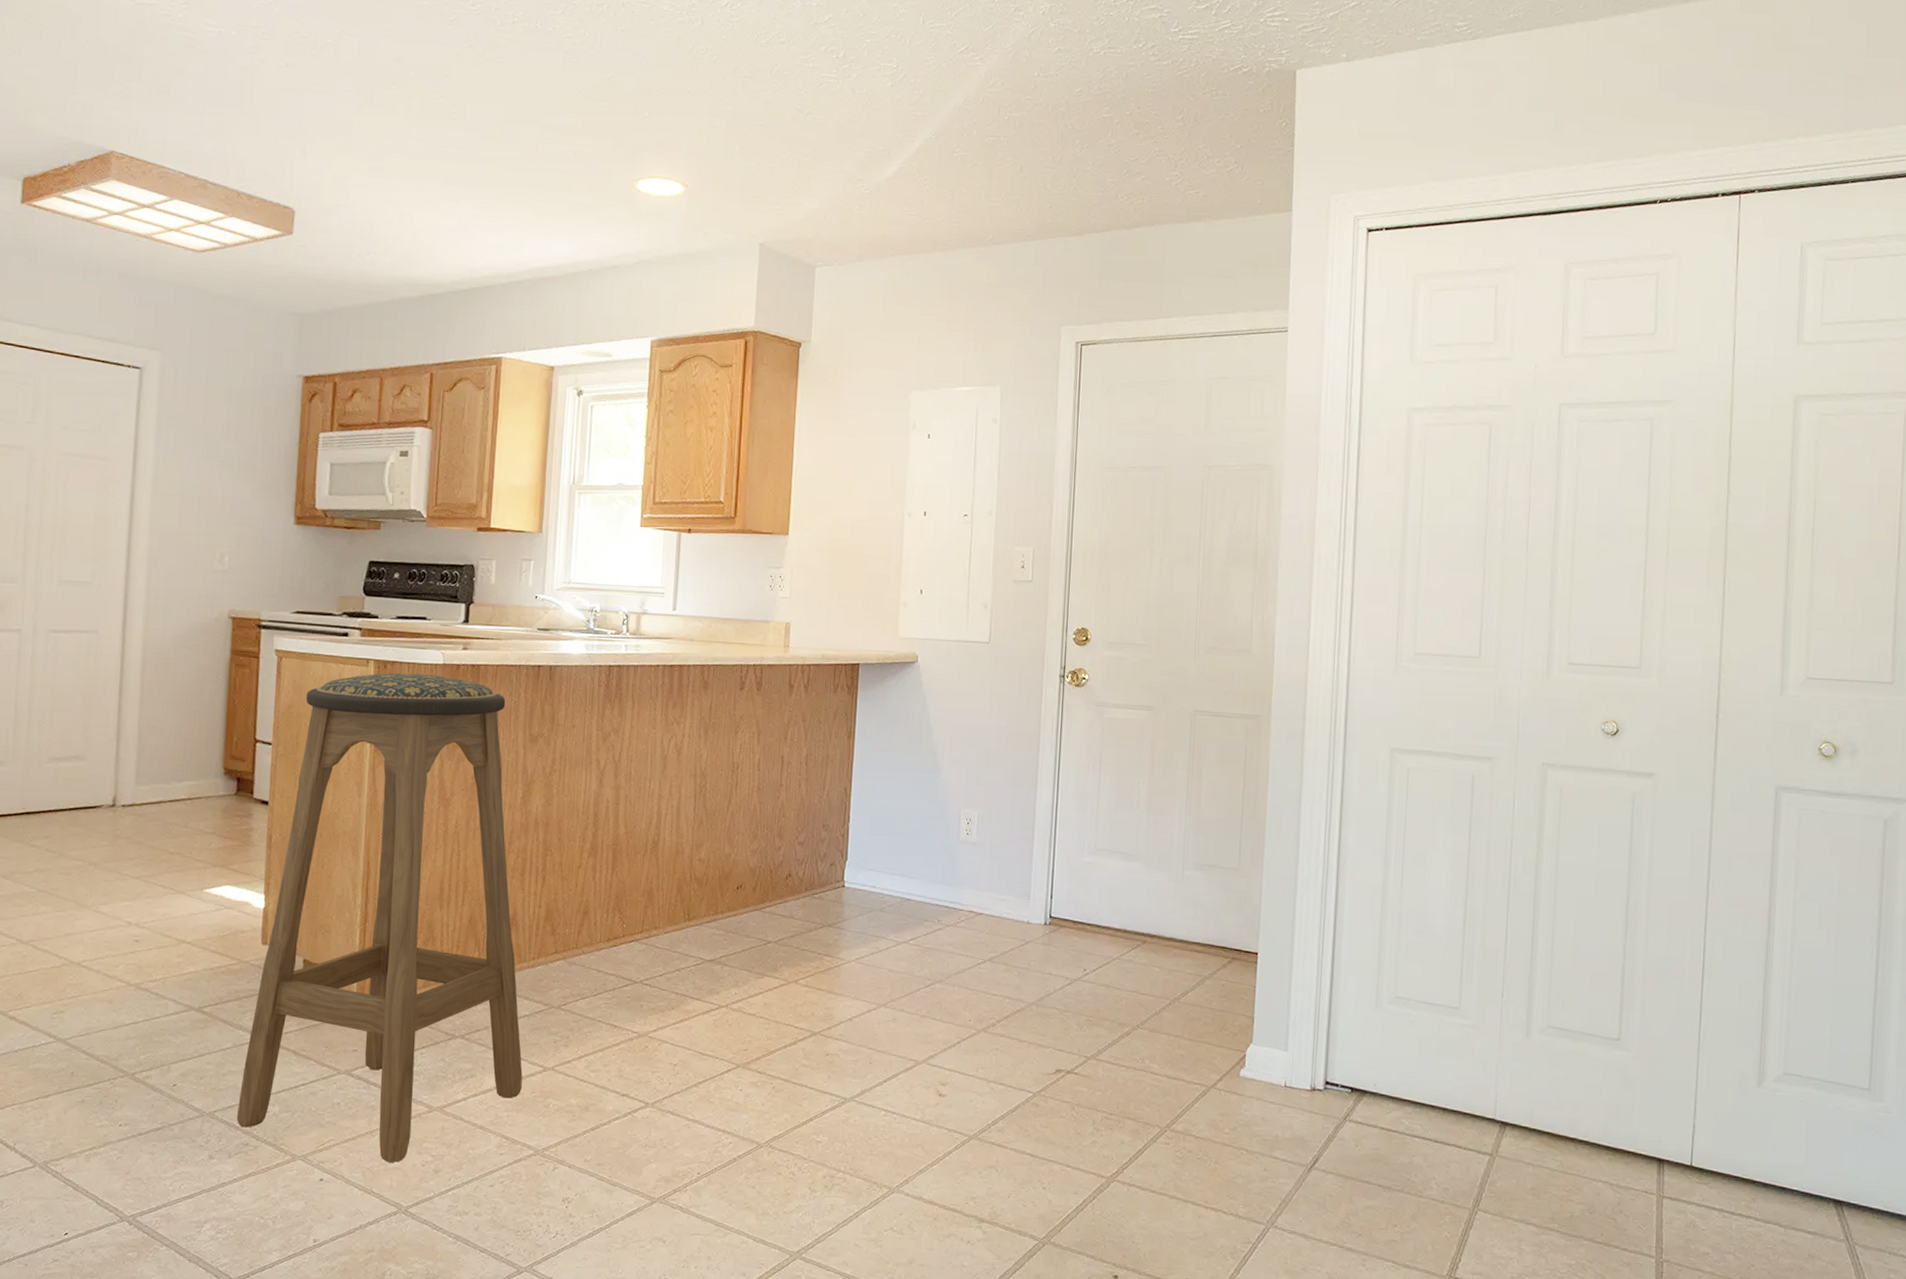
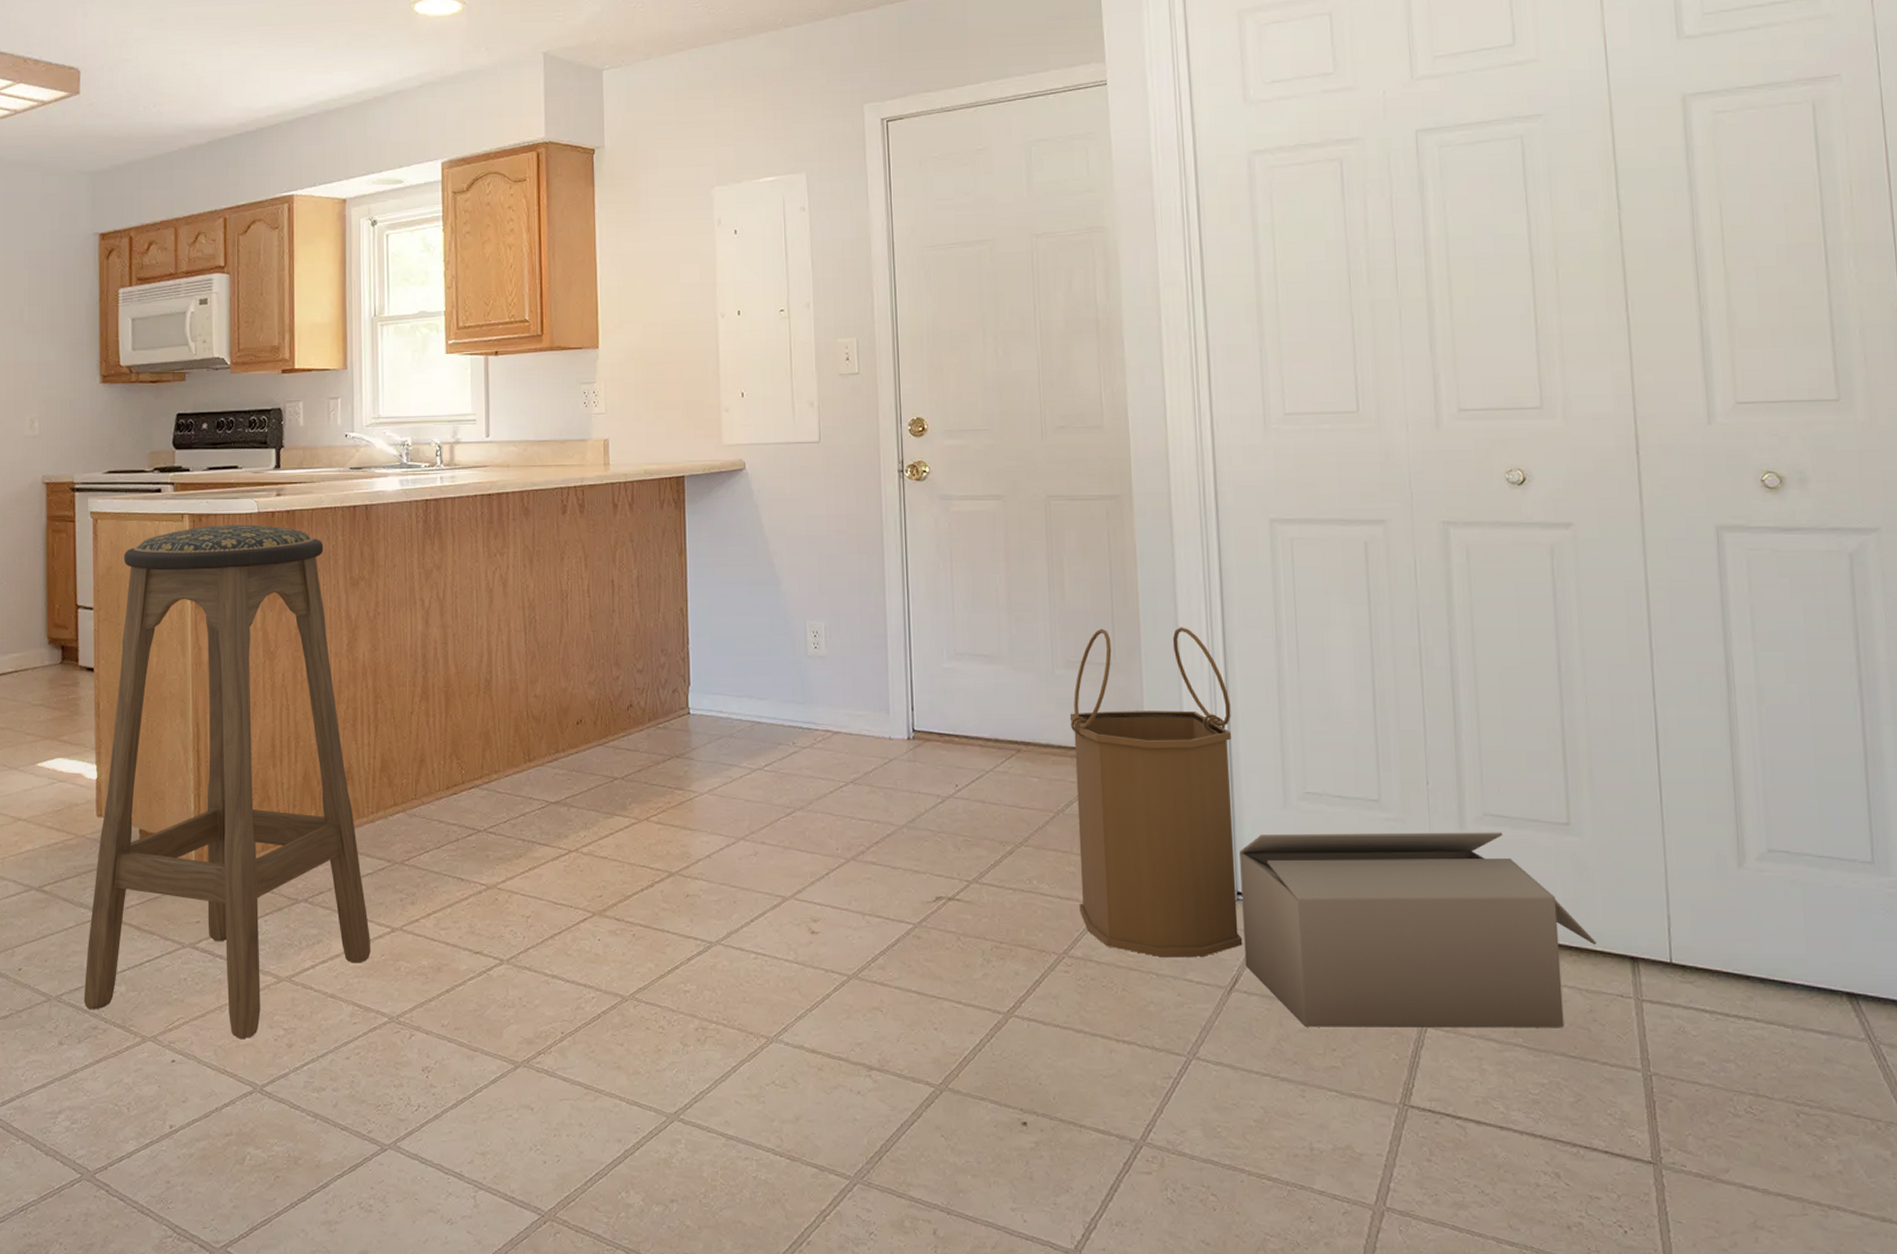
basket: none [1184,836,1338,1137] -> present [1069,627,1243,956]
cardboard box: none [1326,1032,1630,1216] -> present [1239,832,1596,1028]

